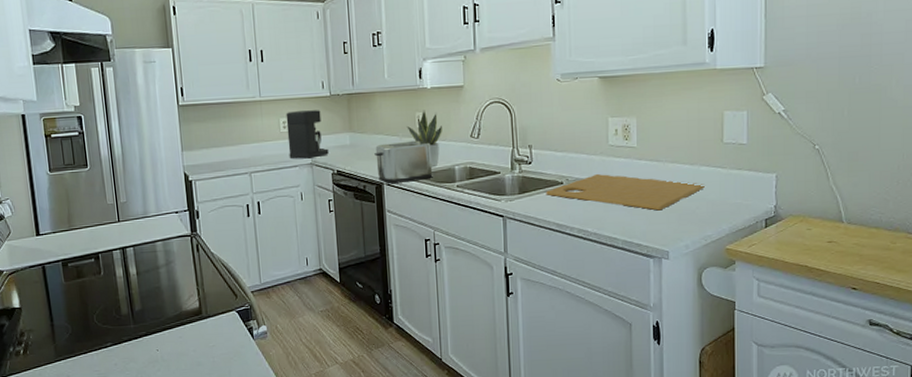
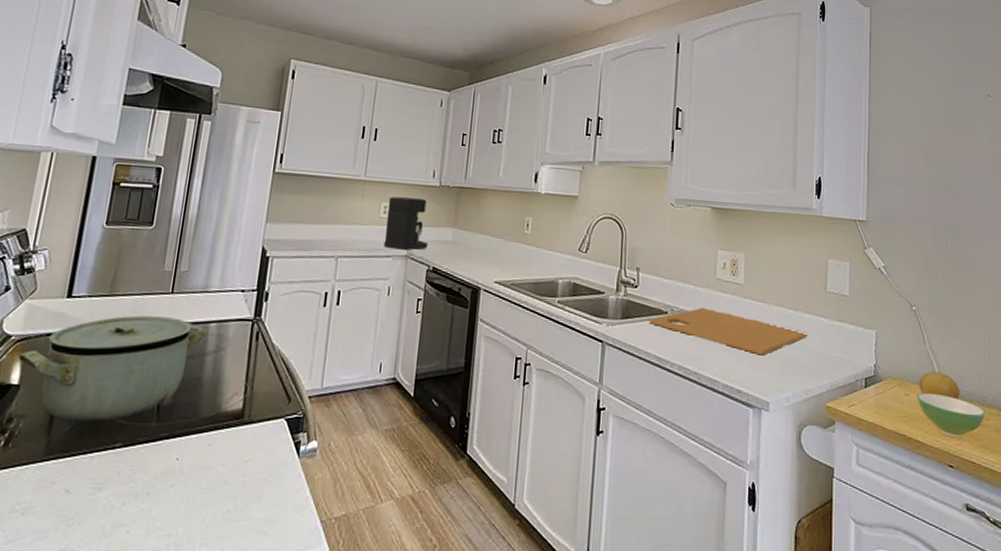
cooking pot: none [14,241,157,331] -> present [19,315,208,422]
toaster: present [374,140,433,184] -> none [476,245,537,291]
potted plant: present [406,110,442,166] -> none [514,215,551,277]
bowl: none [818,224,893,264] -> present [916,392,986,439]
fruit: none [821,204,865,228] -> present [919,371,960,400]

